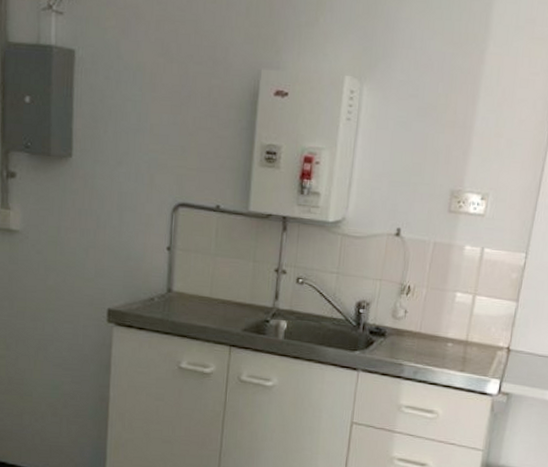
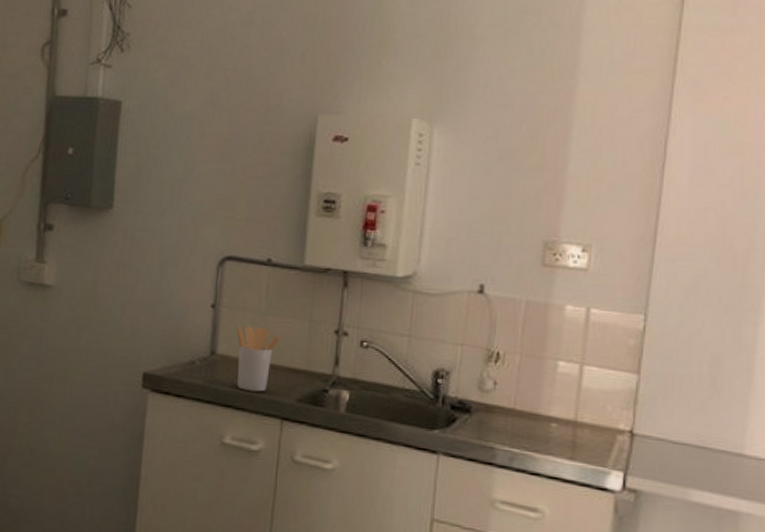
utensil holder: none [190,265,229,324] -> present [237,325,281,392]

